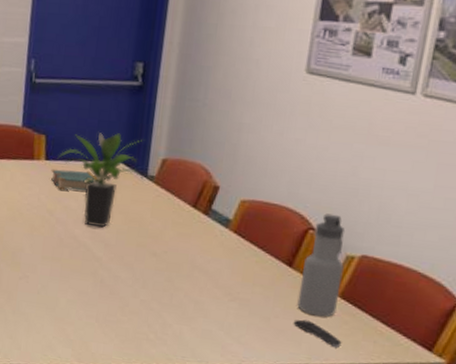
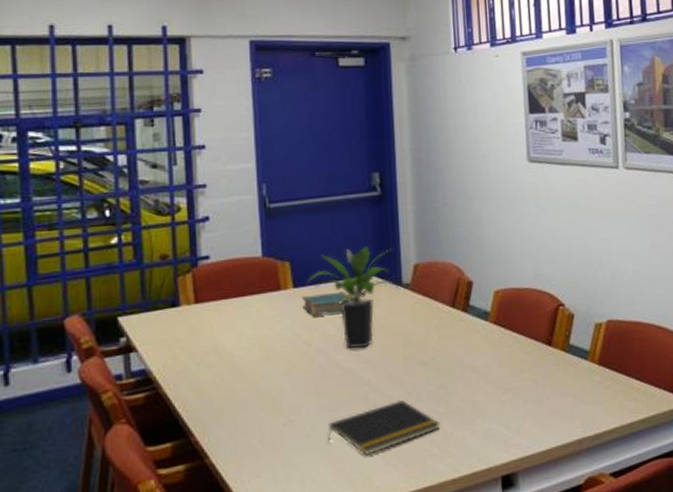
notepad: none [55,281,161,324] -> present [328,399,441,455]
remote control: present [293,319,342,349] -> none [563,394,609,415]
water bottle: present [297,213,345,317] -> none [561,287,597,388]

